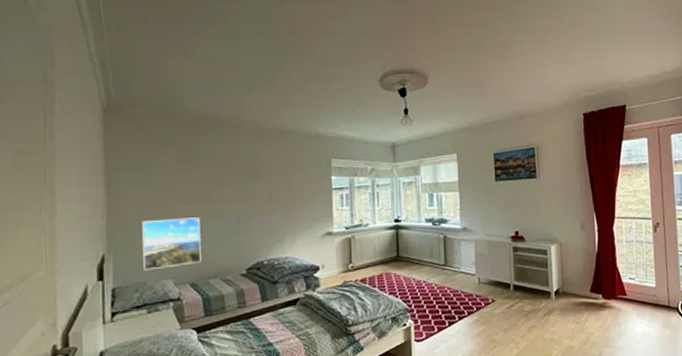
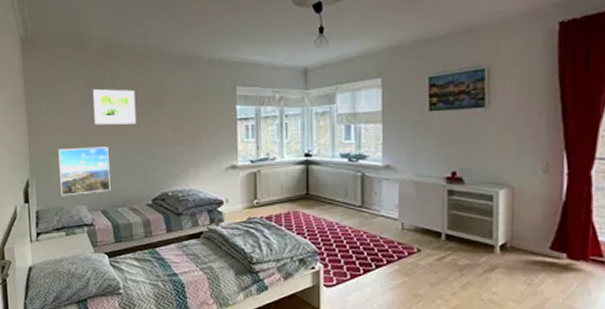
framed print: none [184,160,231,196] -> present [93,89,137,125]

